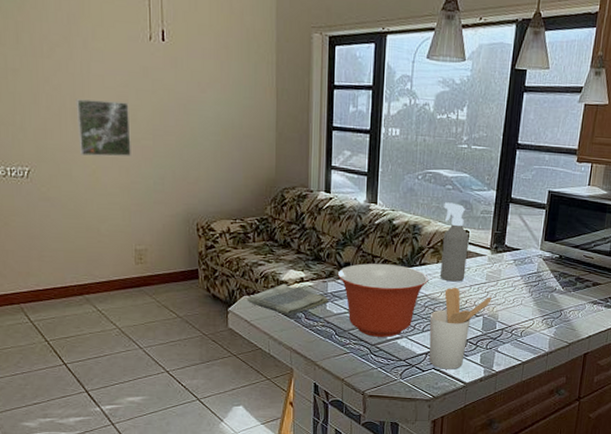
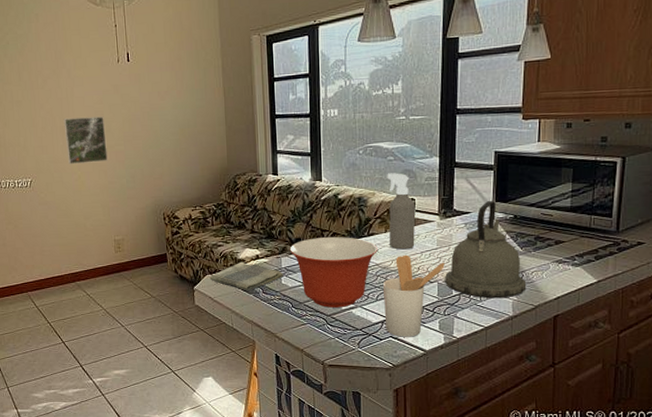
kettle: none [490,238,564,335] -> present [445,200,527,299]

